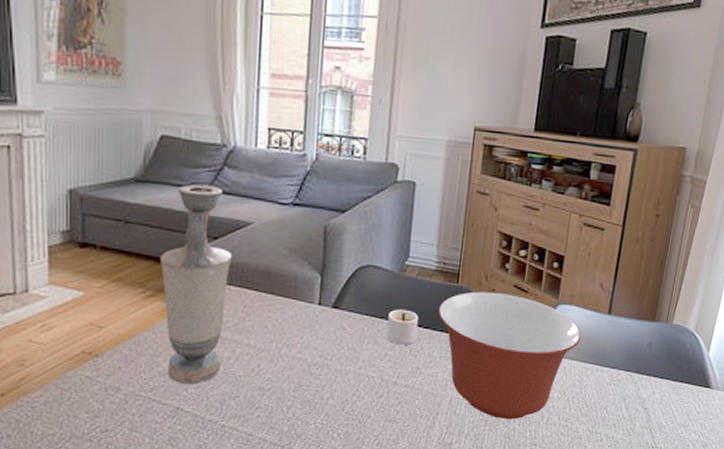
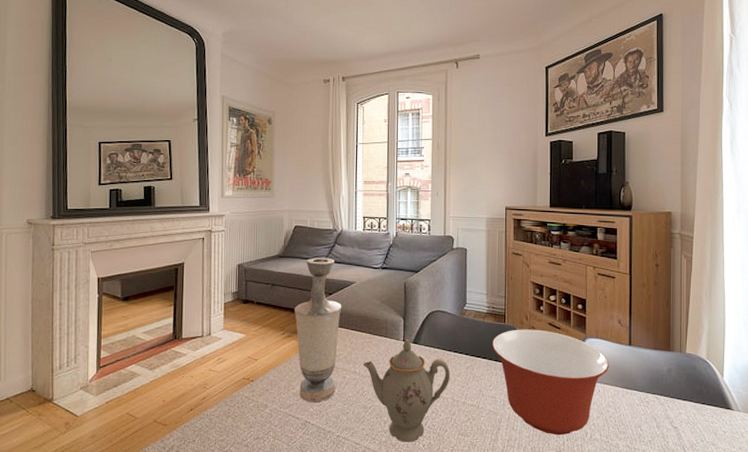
teapot: none [261,302,381,431] -> present [363,339,451,442]
candle: present [386,309,419,345] -> none [454,344,478,372]

